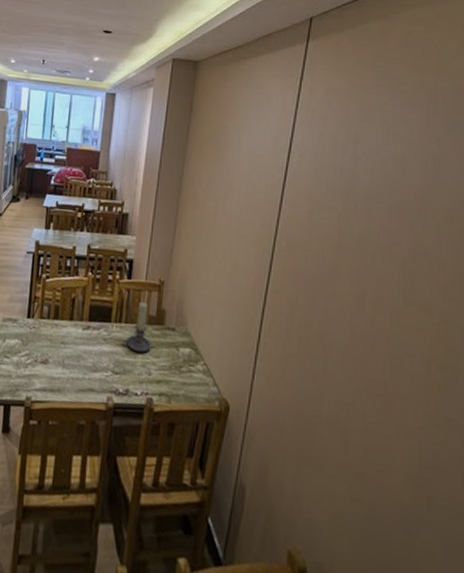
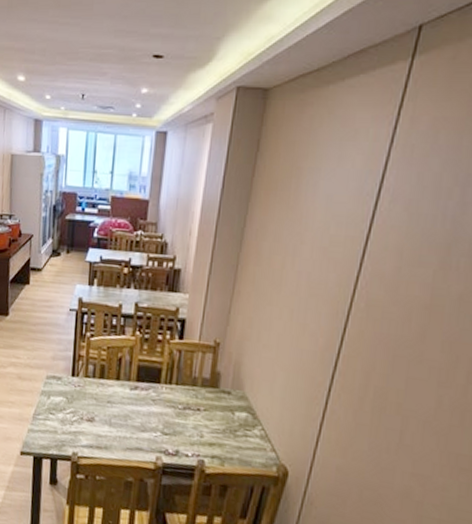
candle holder: present [121,302,151,353] -> none [171,363,204,415]

